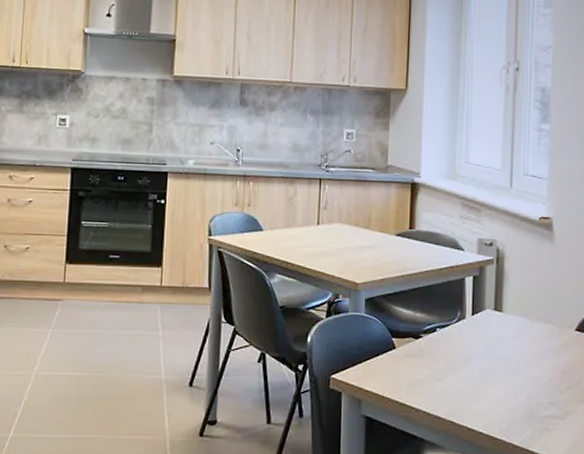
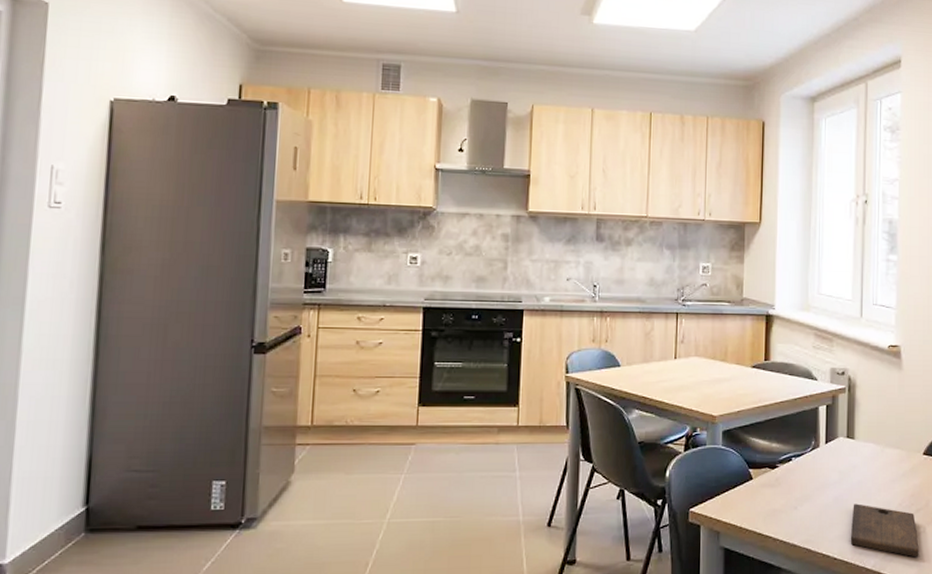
cutting board: none [496,378,570,436] -> present [850,503,919,558]

